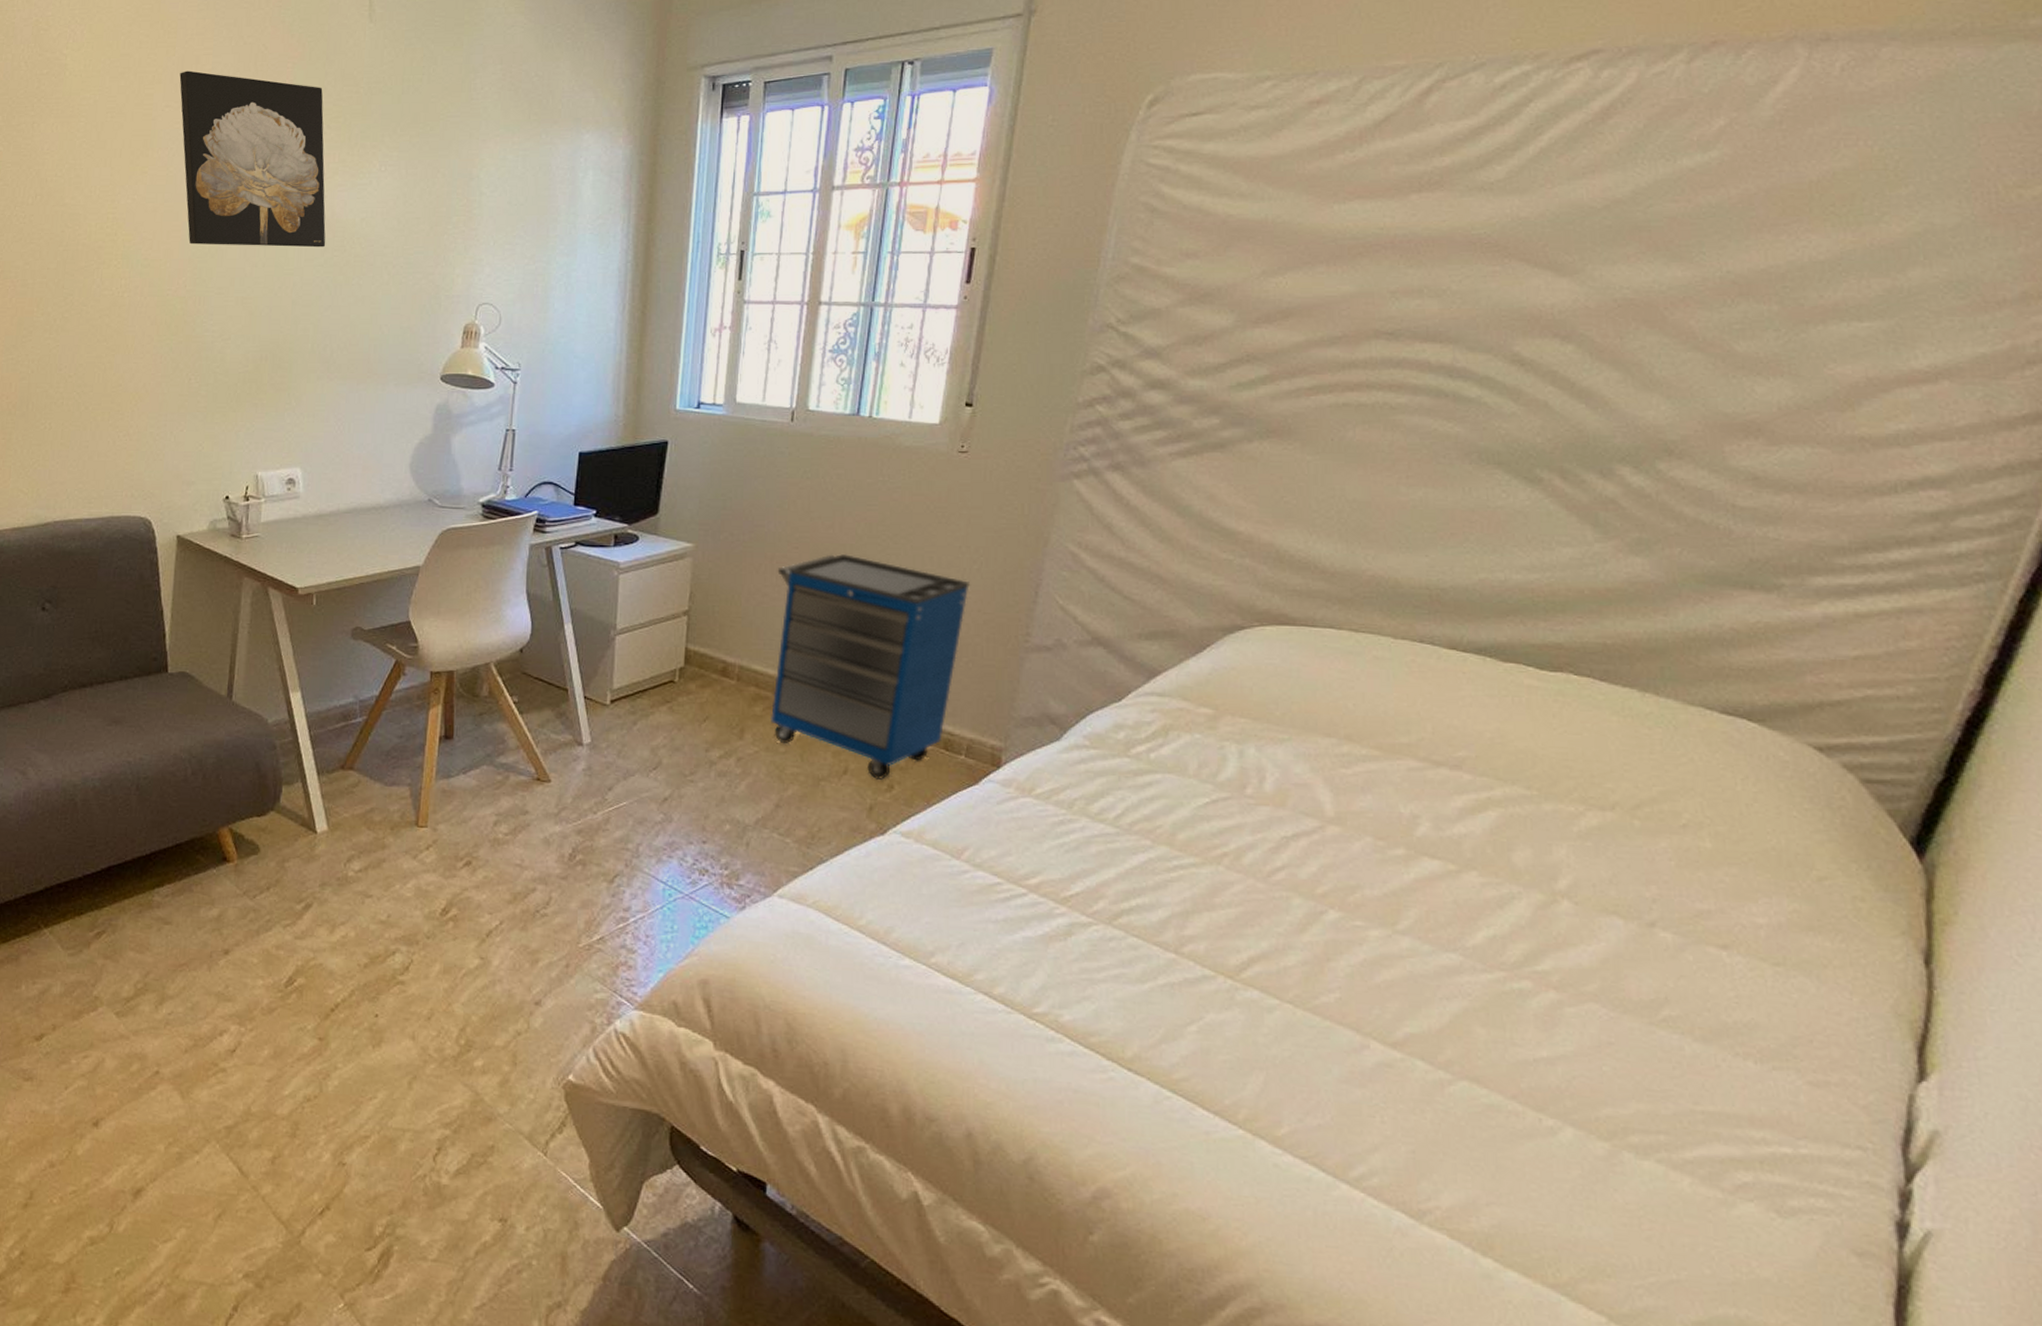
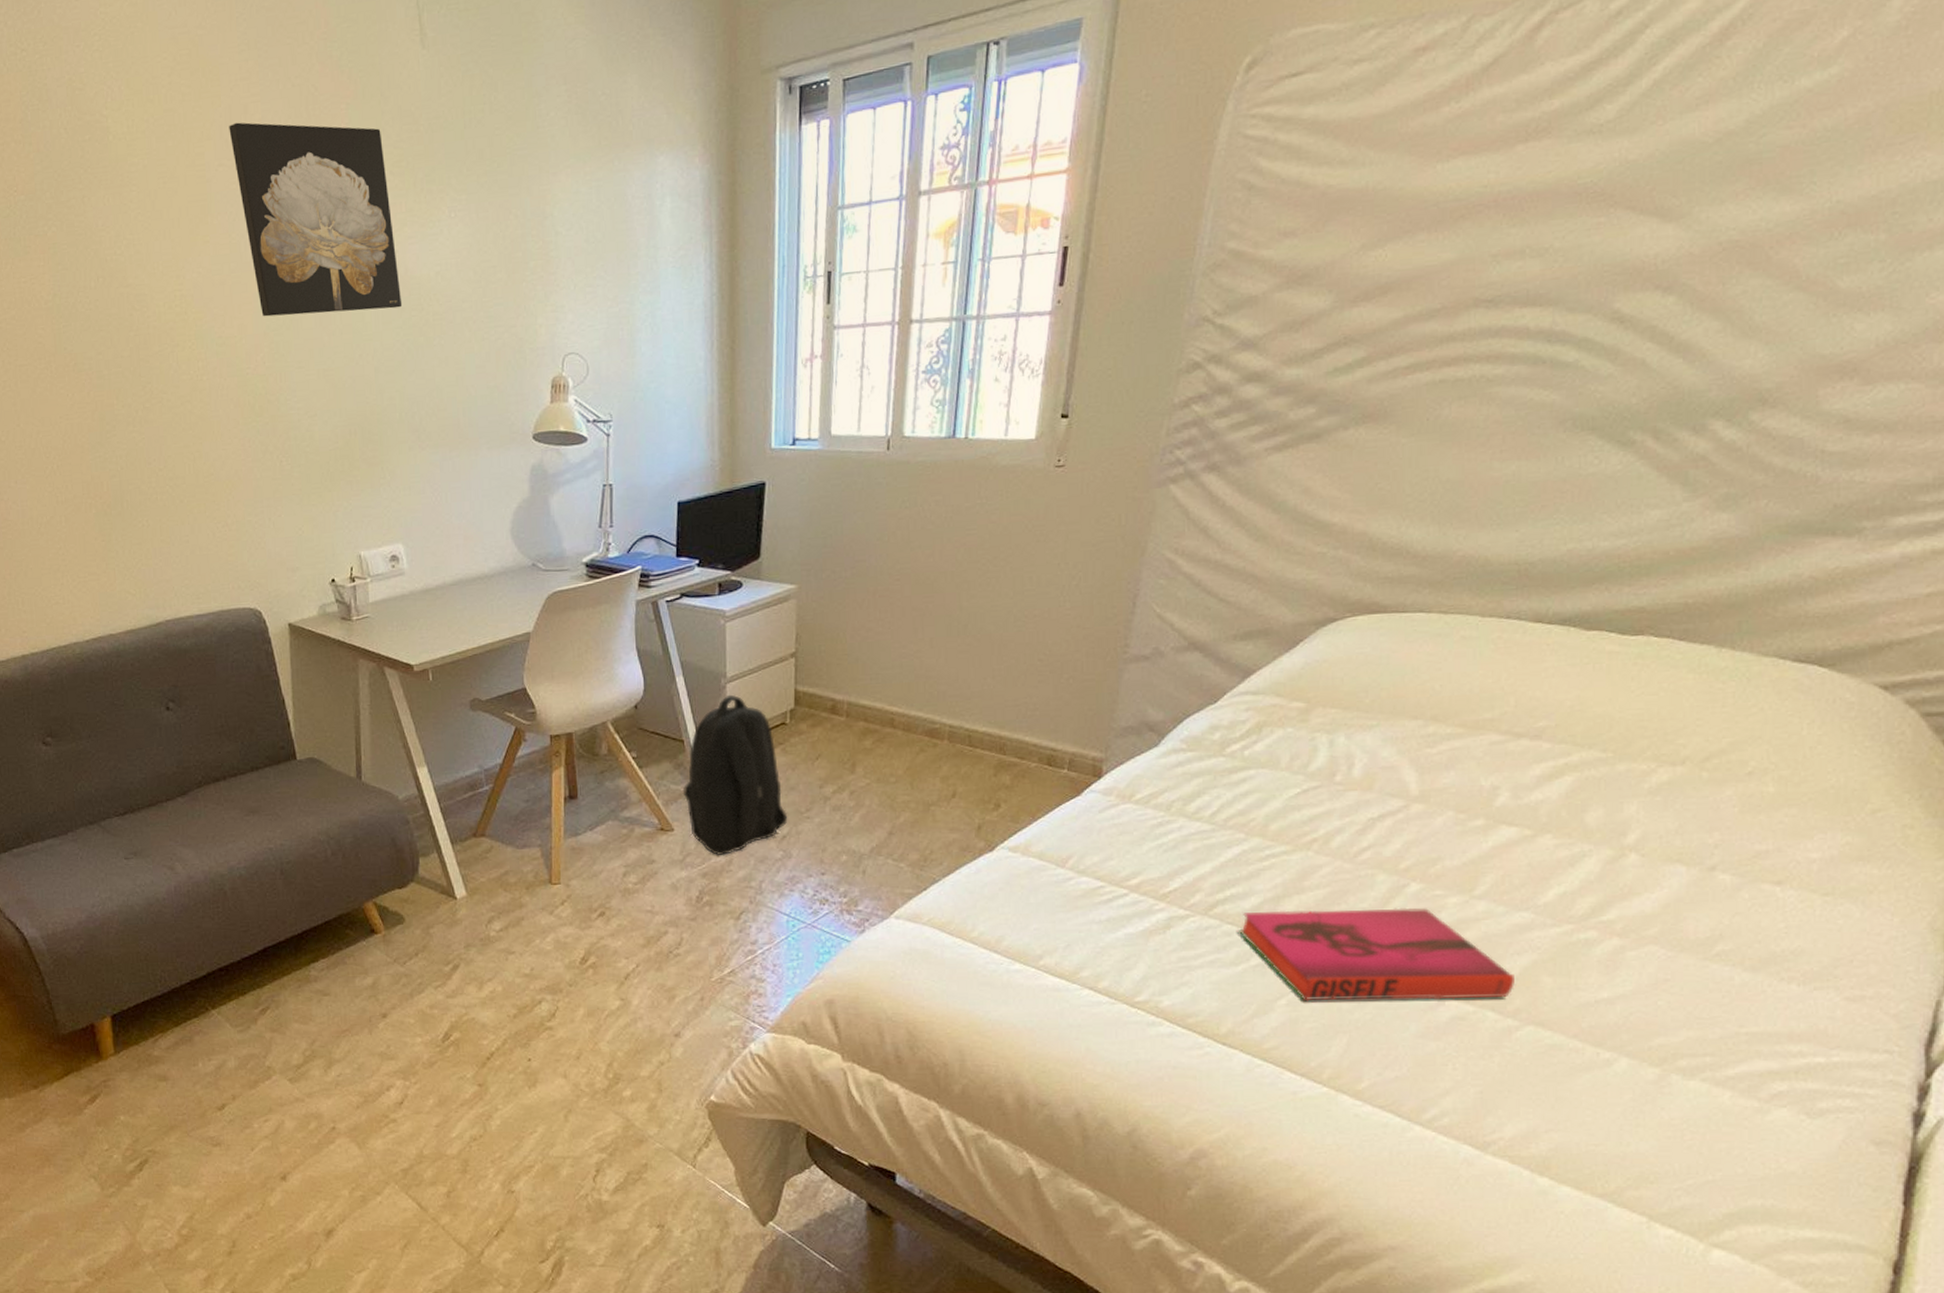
backpack: none [562,647,671,814] -> present [682,694,788,856]
cabinet: present [771,554,970,780] -> none [880,582,1069,800]
hardback book: none [1145,926,1445,1046] -> present [1239,907,1514,1002]

